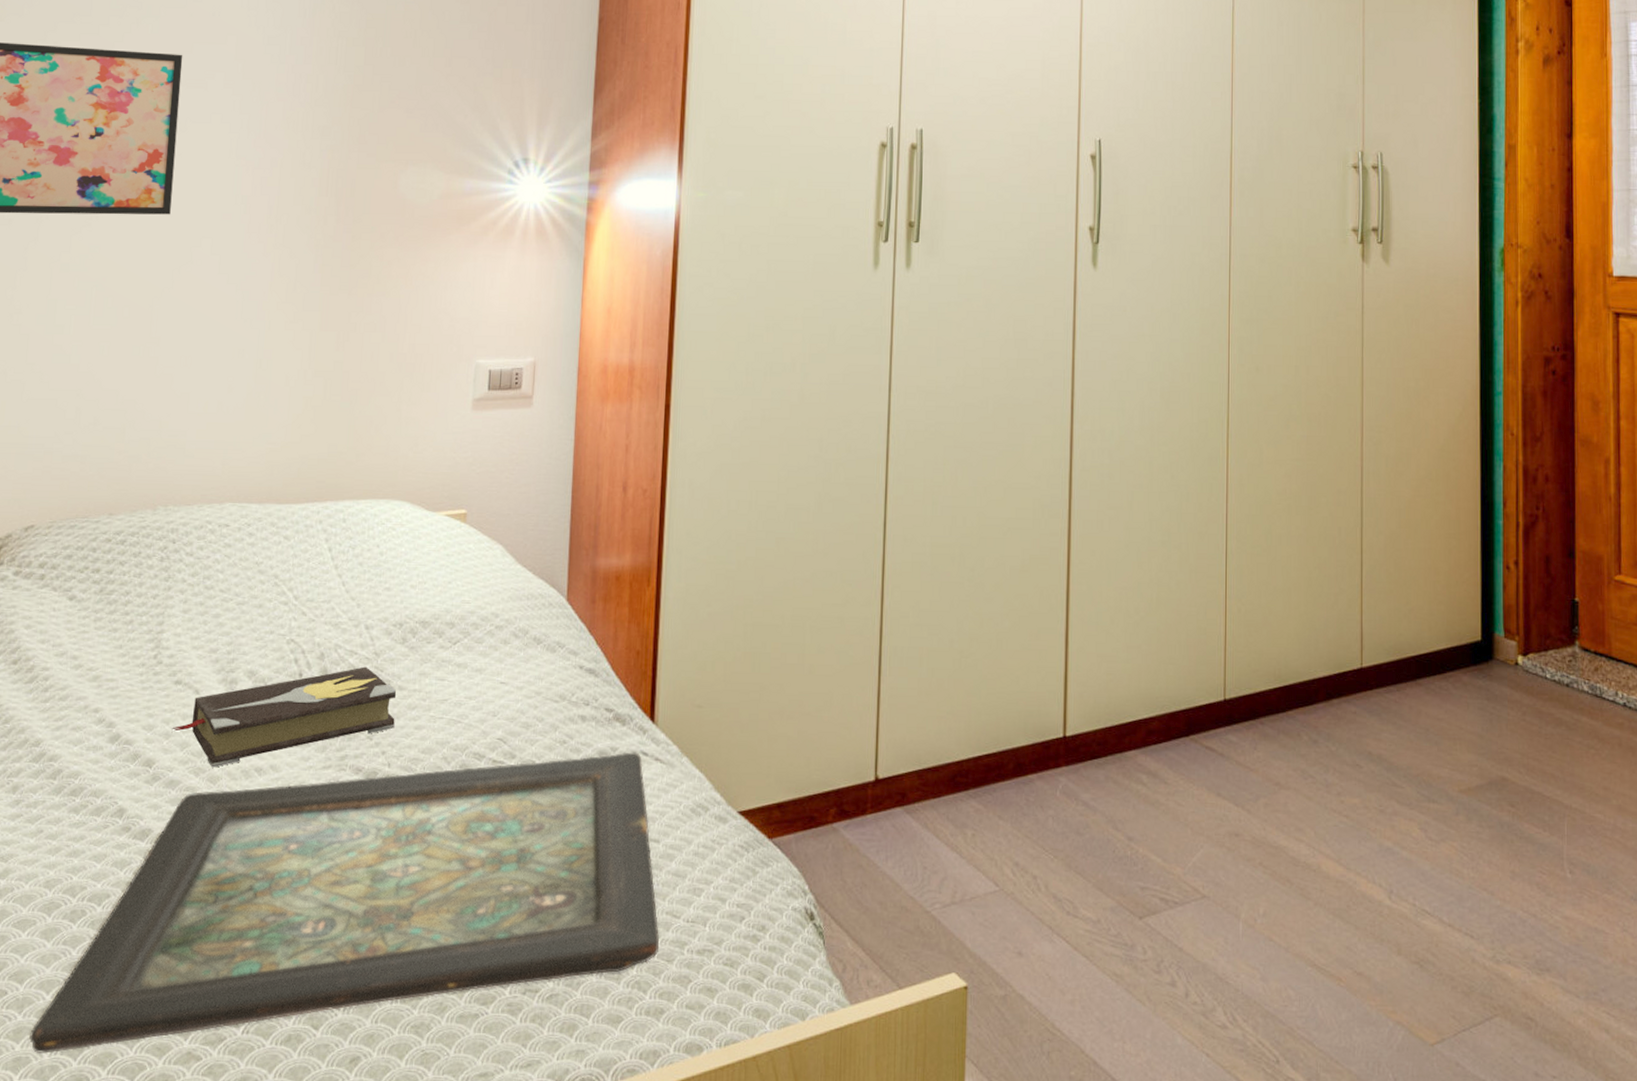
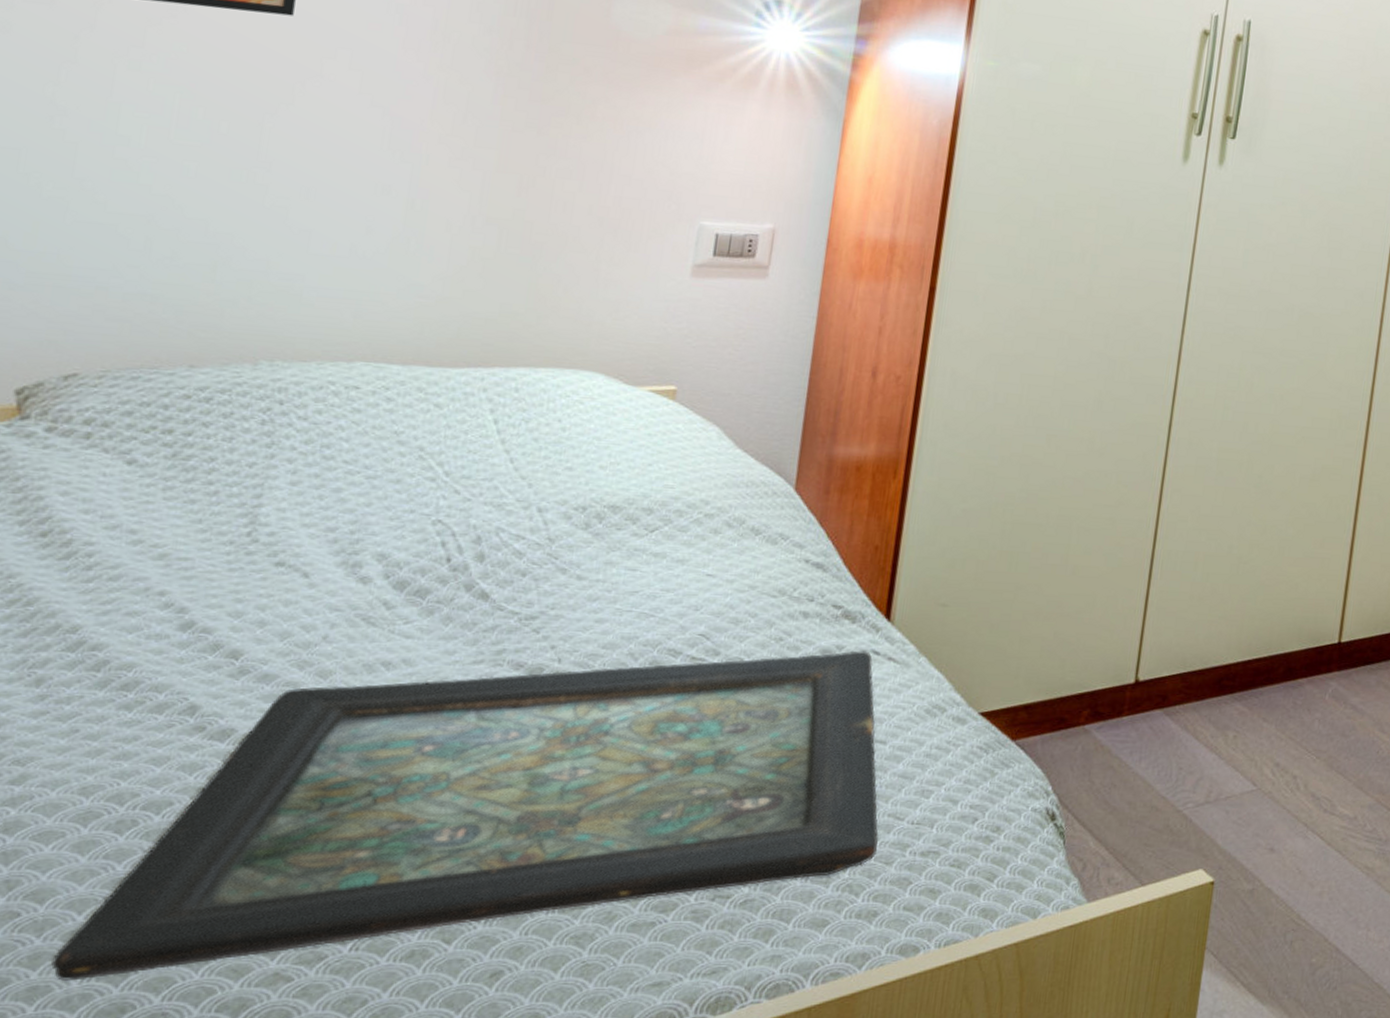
hardback book: present [172,666,396,768] -> none [268,553,573,661]

